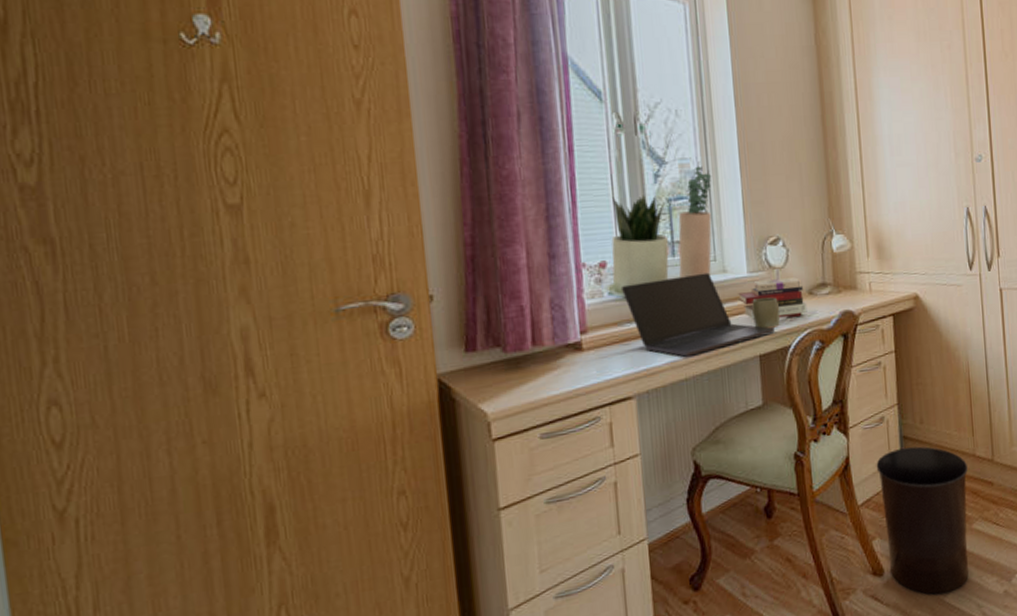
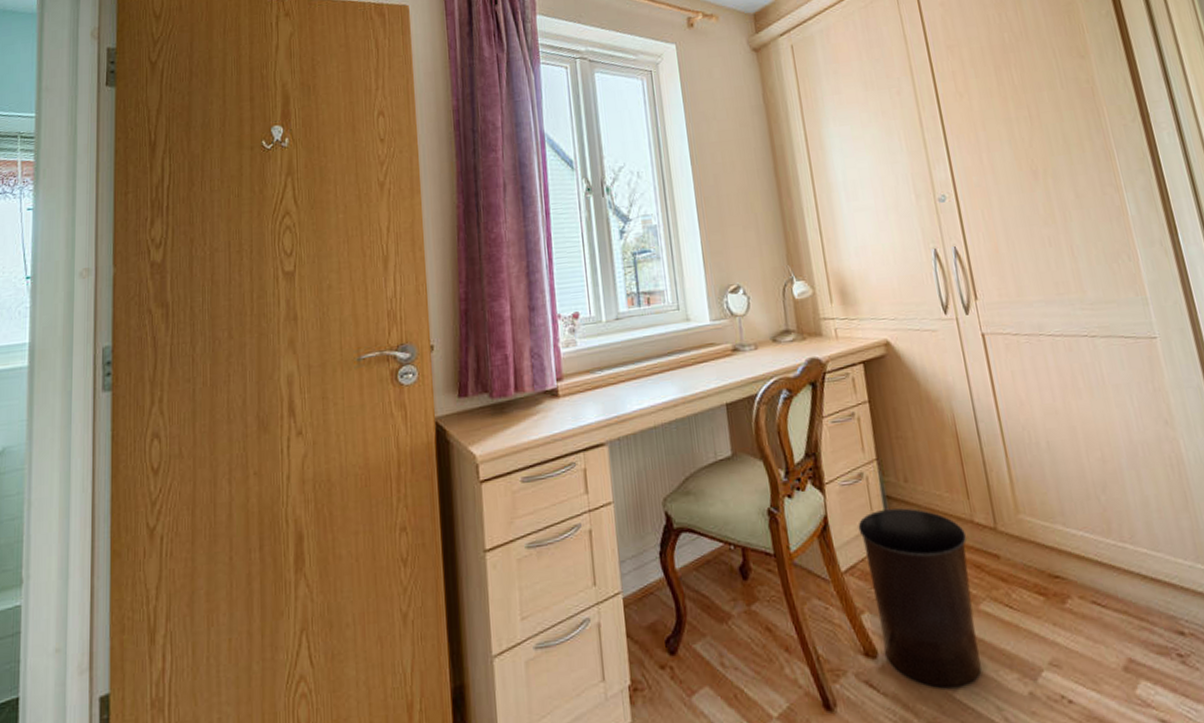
planter: present [606,195,669,297] -> none [579,250,636,346]
laptop: present [620,272,775,357] -> none [592,321,740,404]
vase: present [678,161,712,278] -> none [643,217,675,327]
books: present [738,277,807,320] -> none [702,325,772,367]
mug: present [751,297,781,329] -> none [715,345,745,377]

